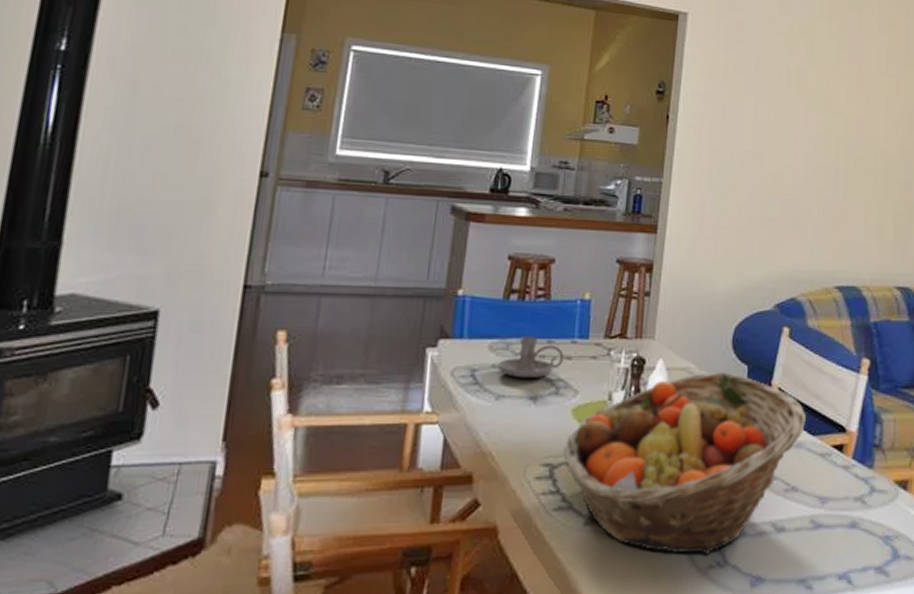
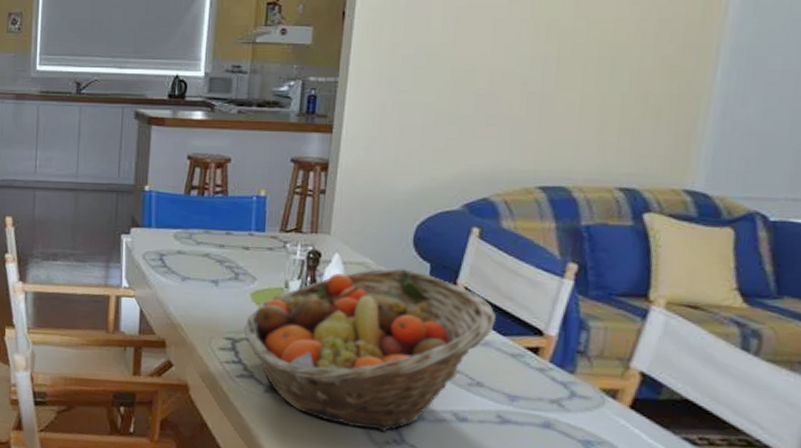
candle holder: present [498,337,564,379] -> none [183,228,242,265]

